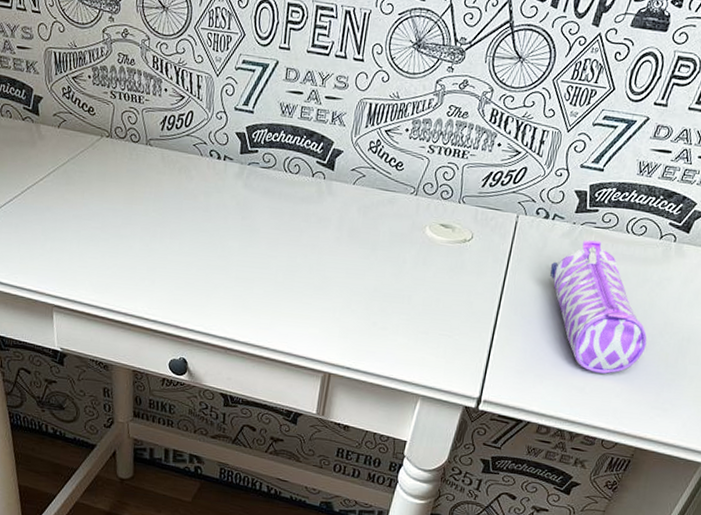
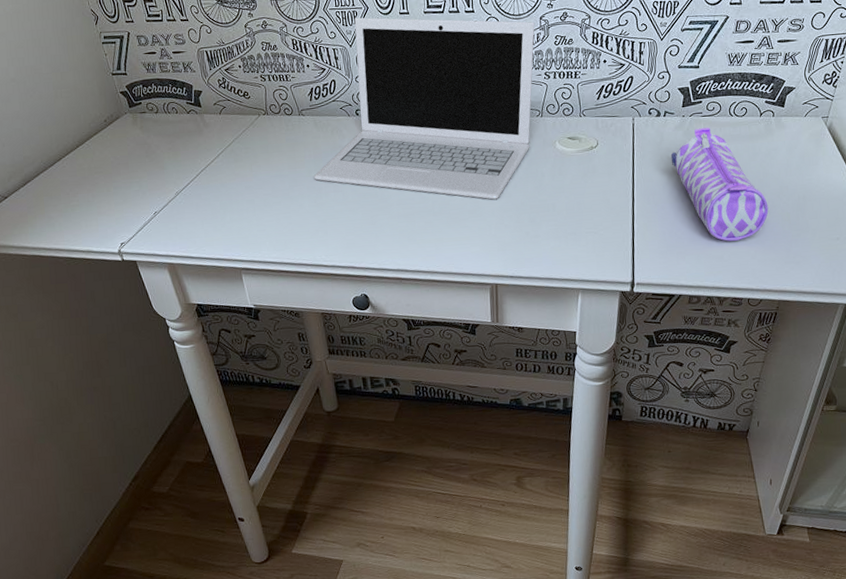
laptop: none [150,44,429,280] -> present [313,17,535,200]

